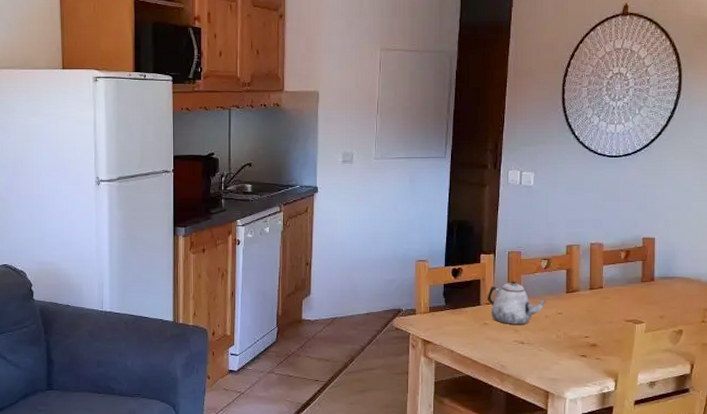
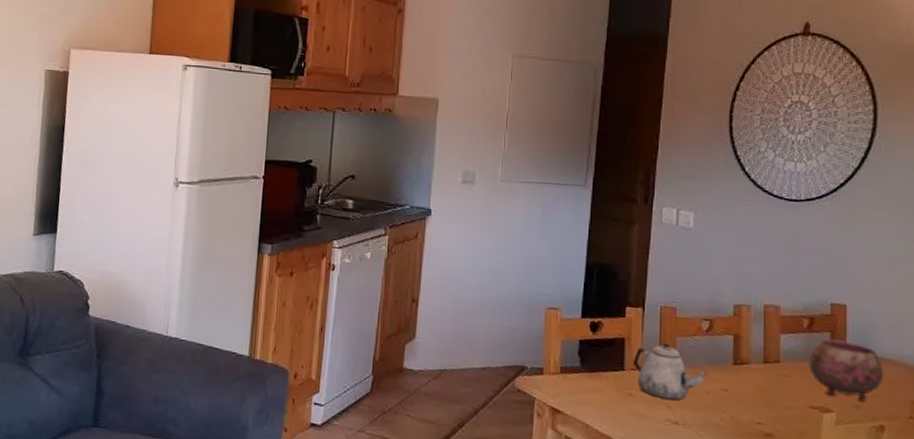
bowl: none [624,265,683,314] -> present [808,338,884,403]

